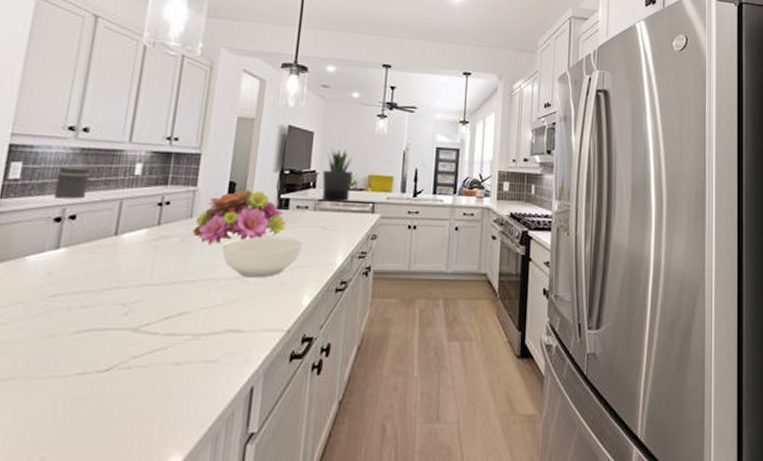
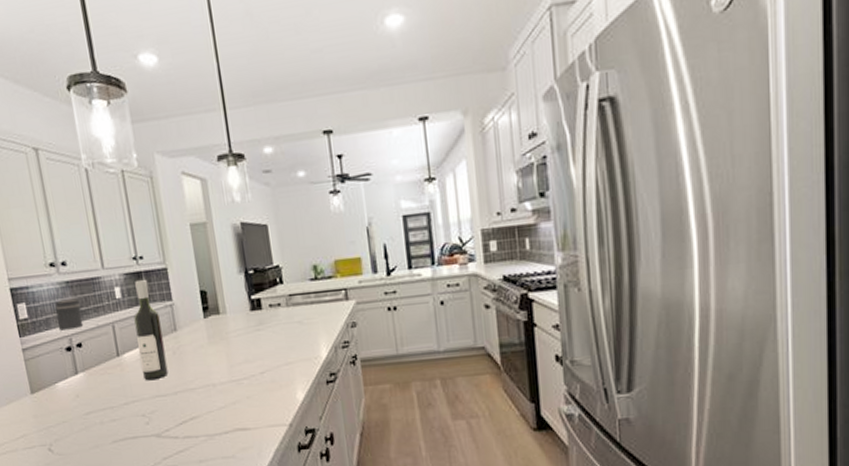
bottle: none [137,160,178,267] -> present [133,279,168,381]
flower bouquet: present [192,190,285,245] -> none [180,296,263,355]
bowl: present [221,236,304,278] -> none [209,336,285,380]
planter: present [322,147,353,201] -> none [285,237,319,294]

